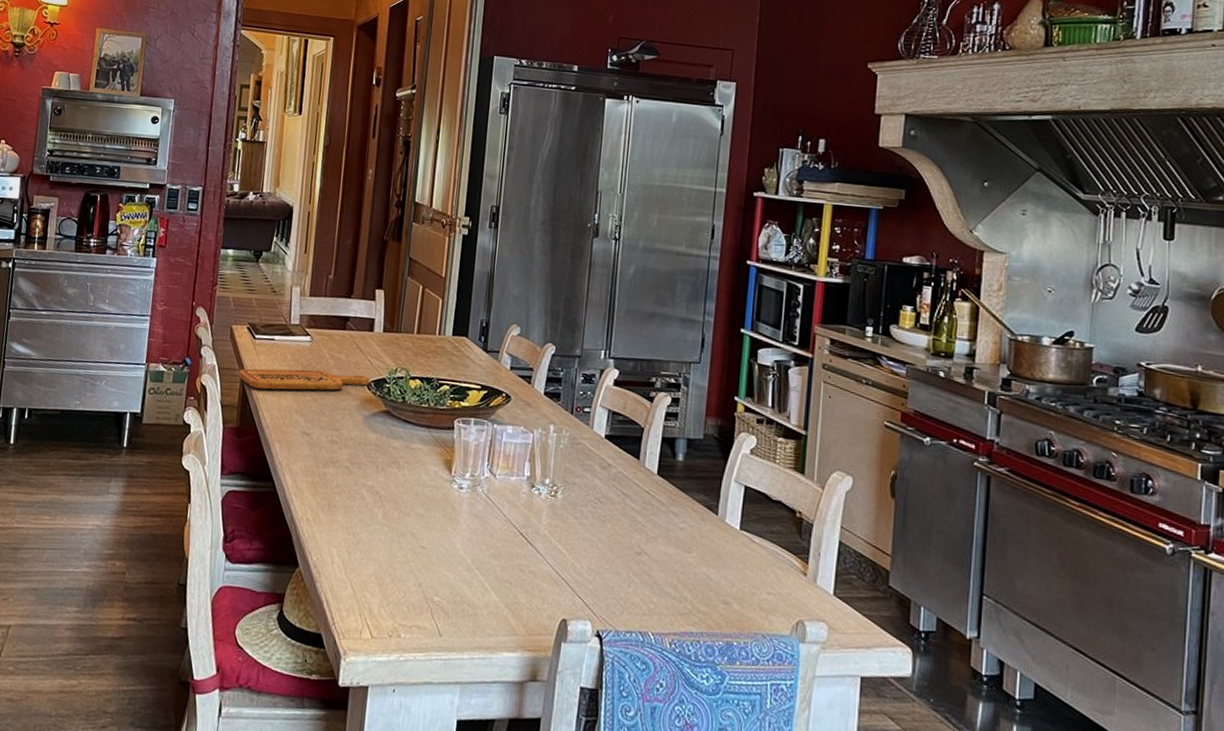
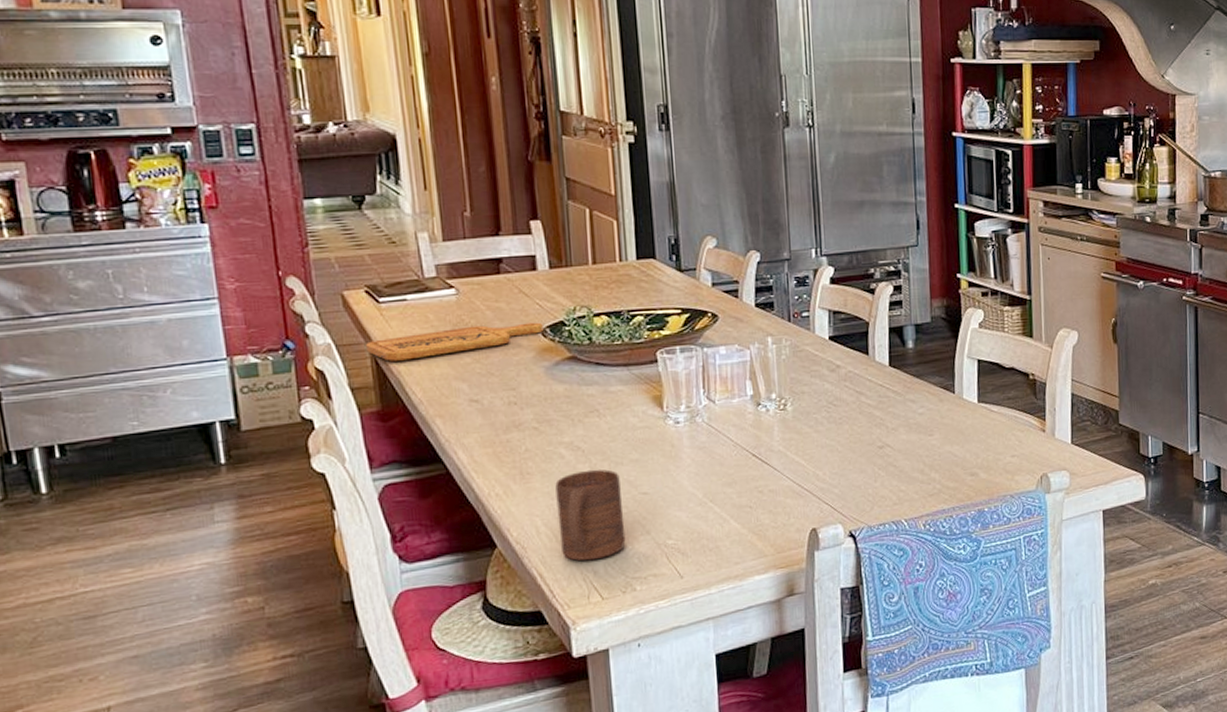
cup: none [347,514,406,599] -> present [555,469,626,561]

